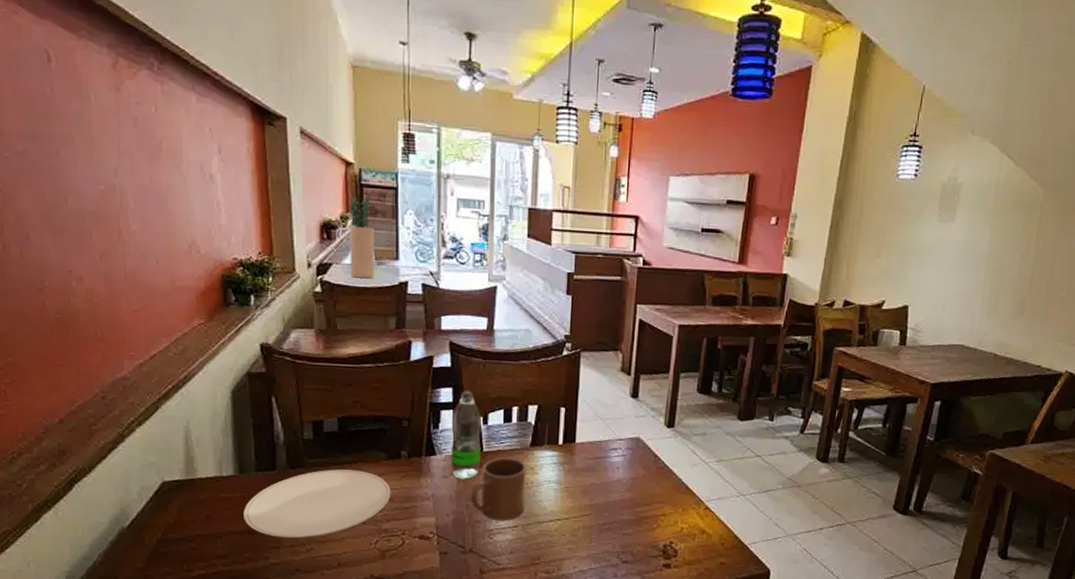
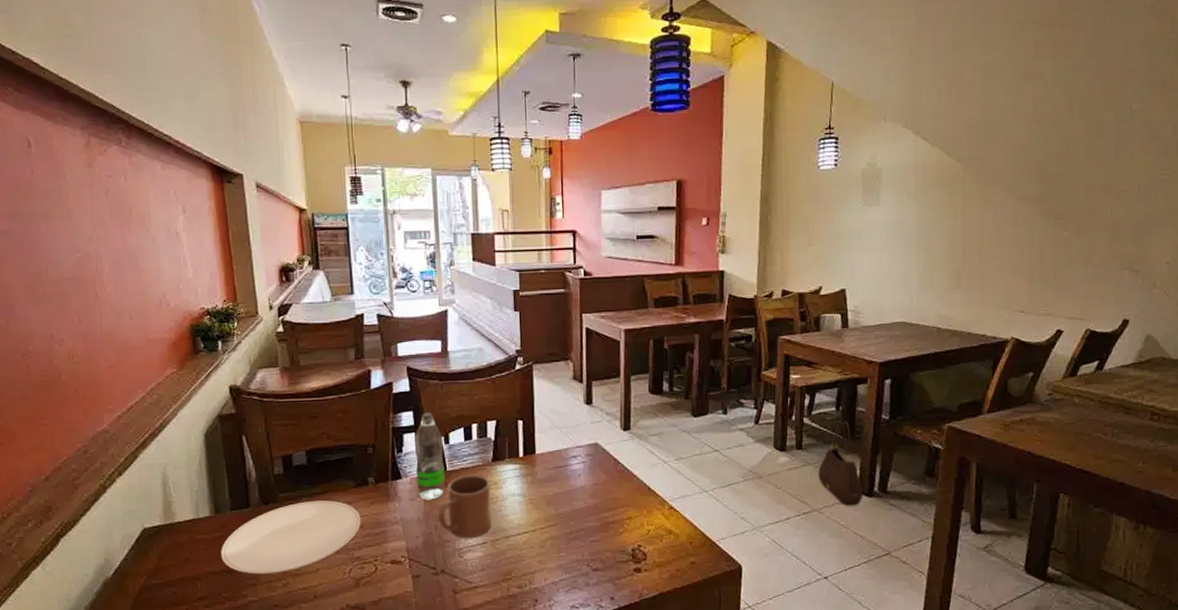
vase: present [350,192,375,279] -> none [305,235,332,315]
handbag: none [856,438,899,522] -> present [818,421,863,506]

